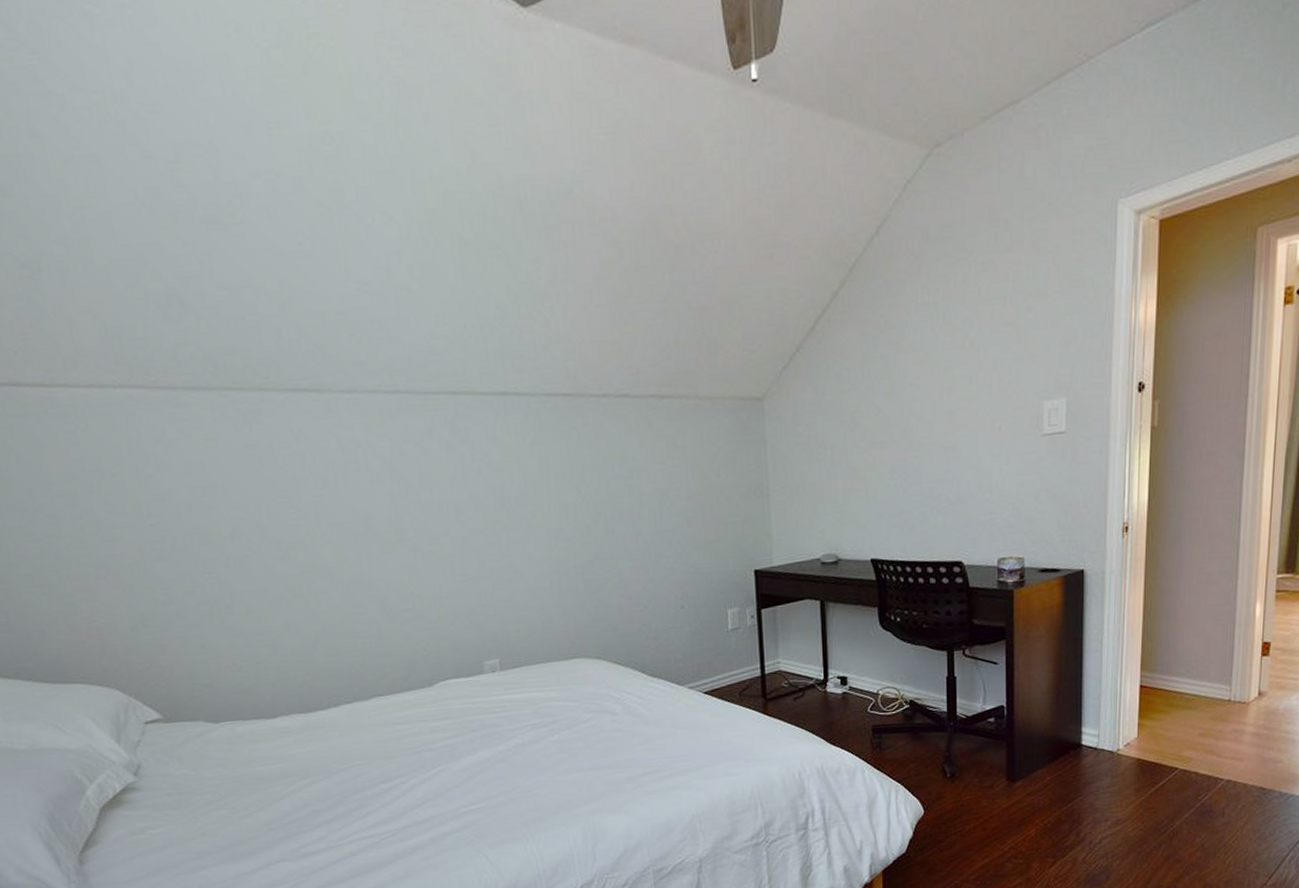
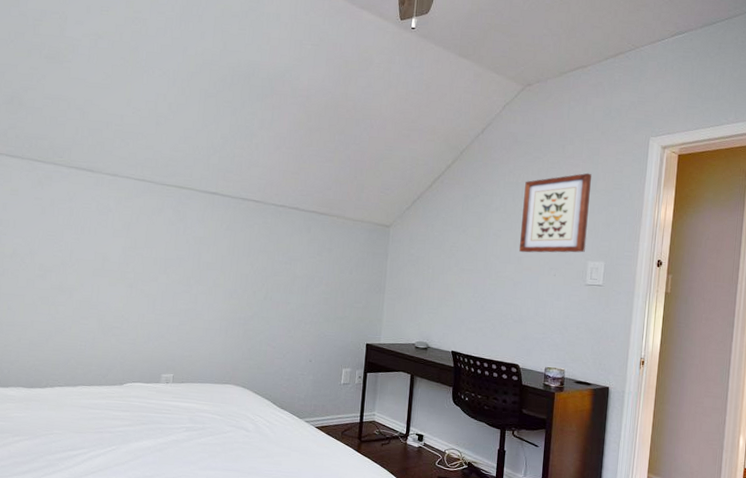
wall art: none [947,269,1040,405] -> present [519,173,592,253]

